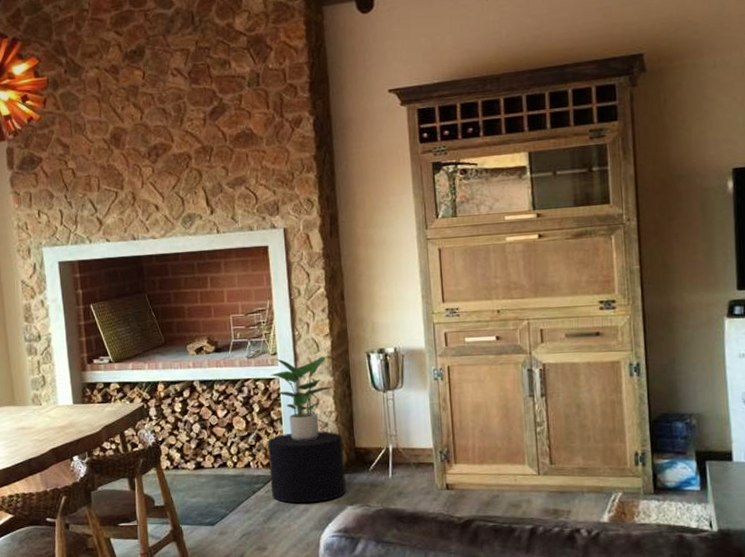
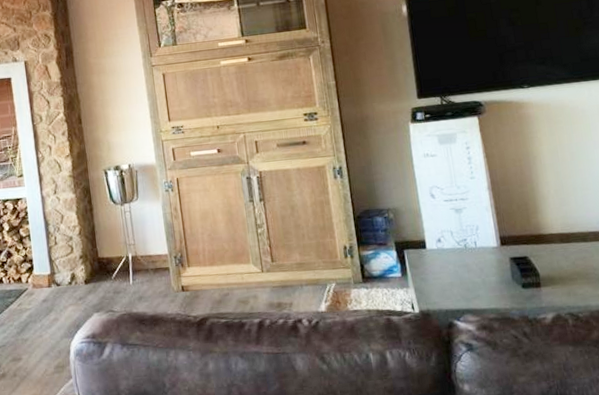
stool: present [267,431,346,504] -> none [18,244,92,314]
potted plant: present [270,357,333,441] -> none [18,176,76,255]

